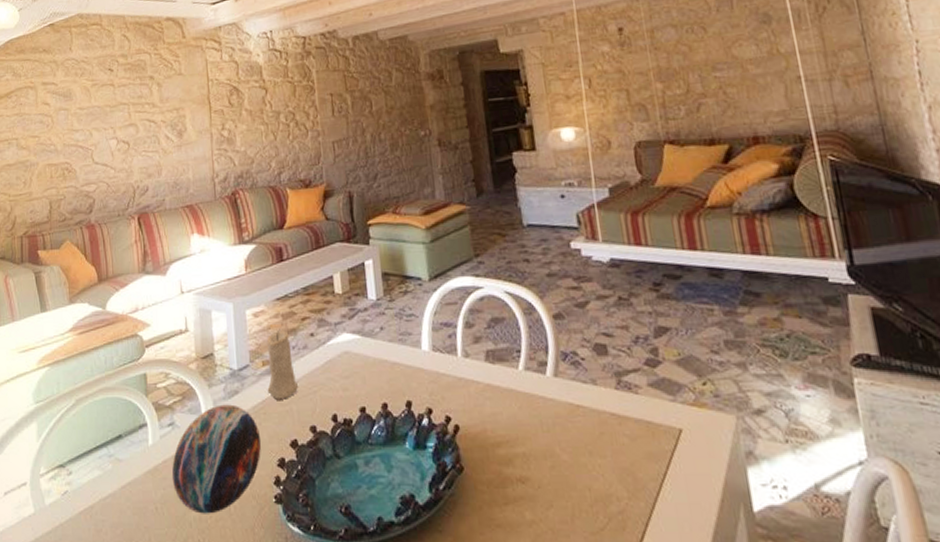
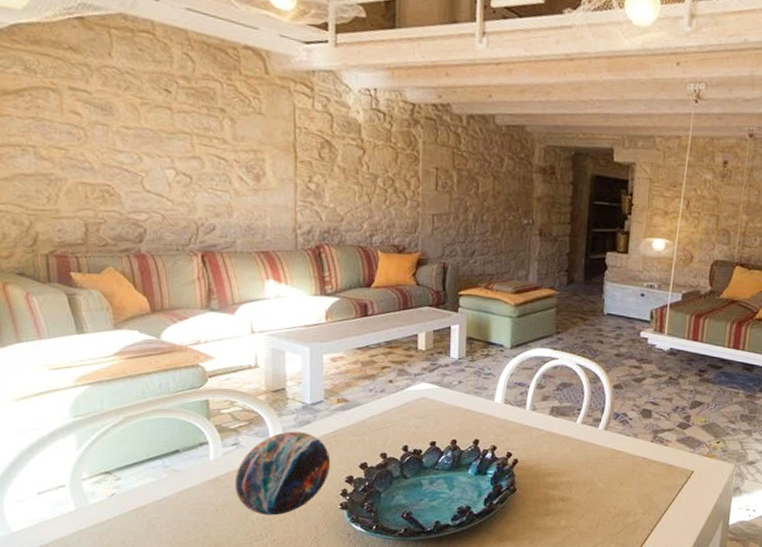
candle: present [267,329,298,400] -> none [340,374,372,431]

